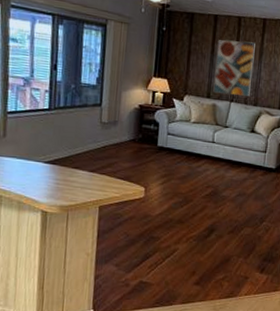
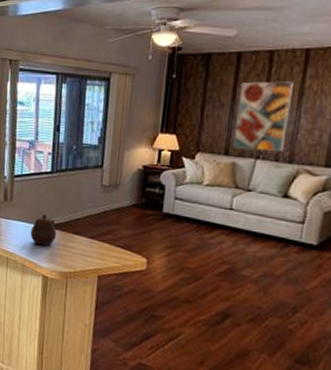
teapot: none [27,151,56,182] -> present [30,214,57,246]

